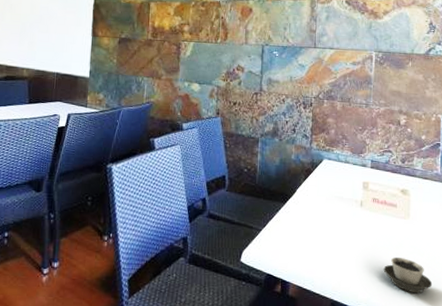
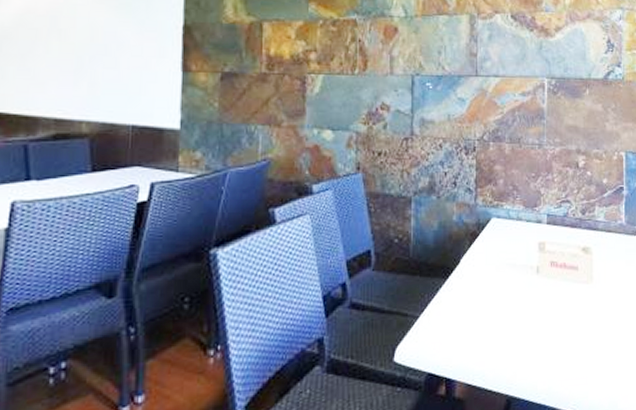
cup: present [383,257,433,294] -> none [565,331,621,374]

